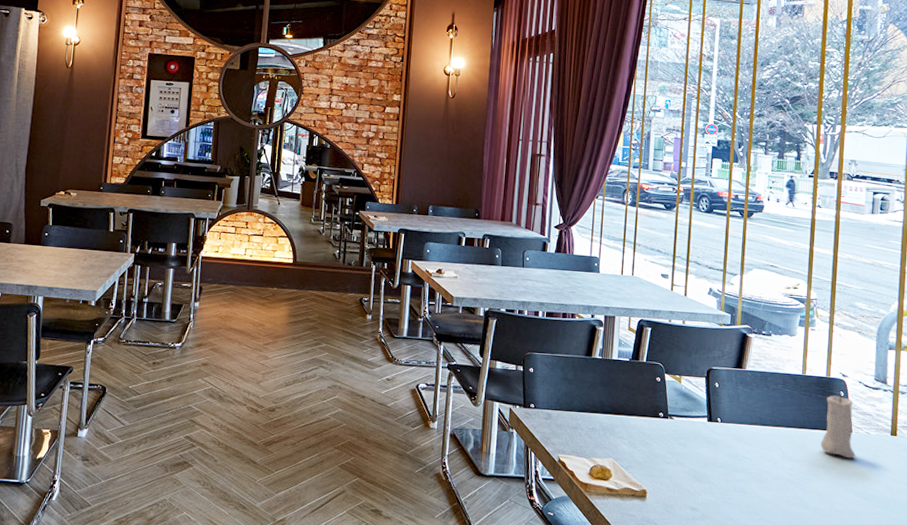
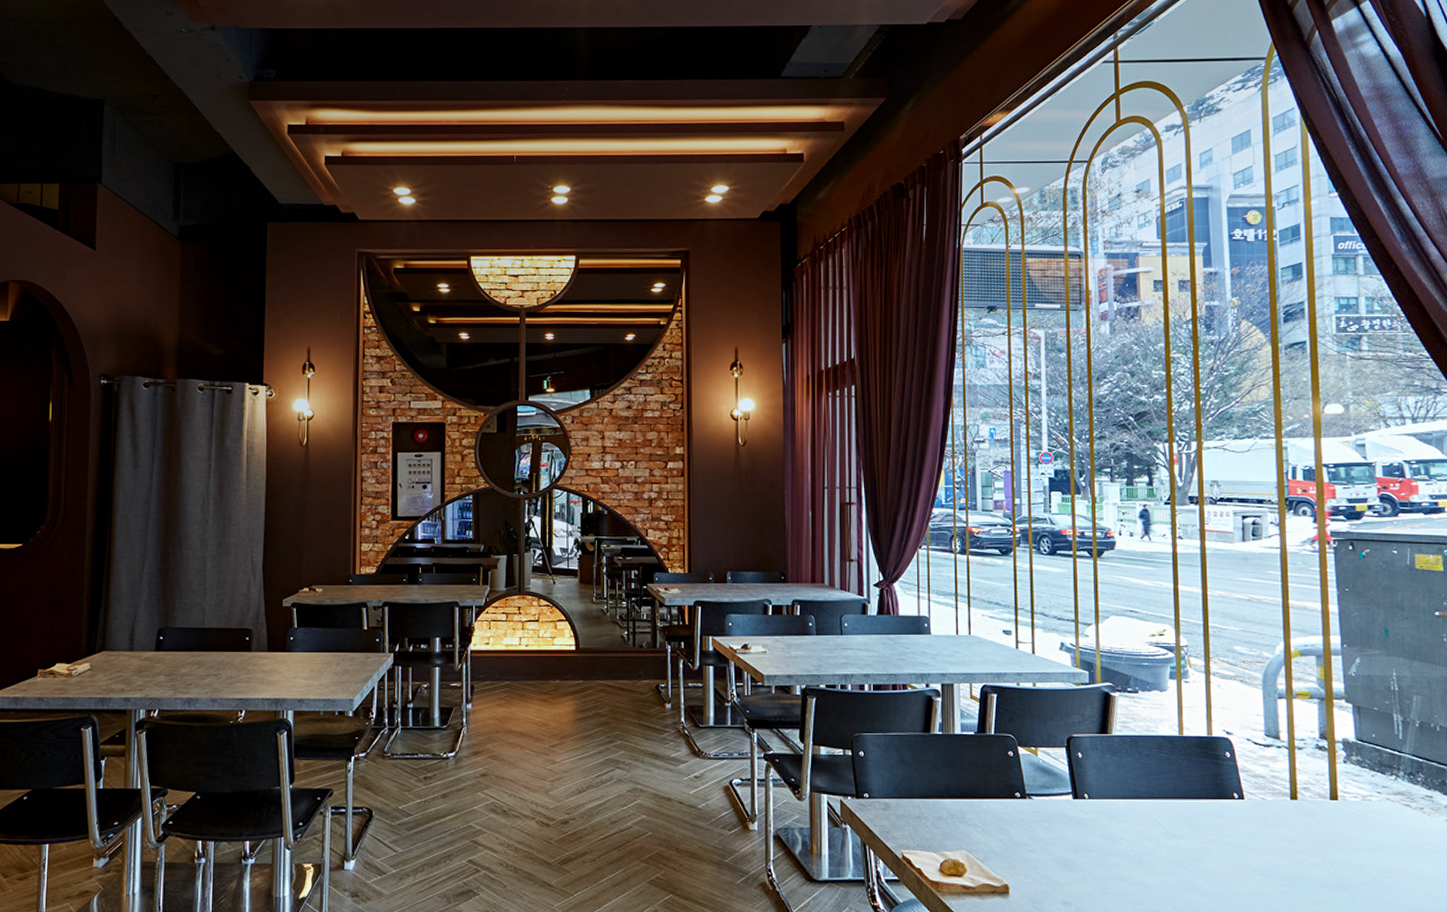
candle: present [820,392,856,459] -> none [1208,753,1251,831]

